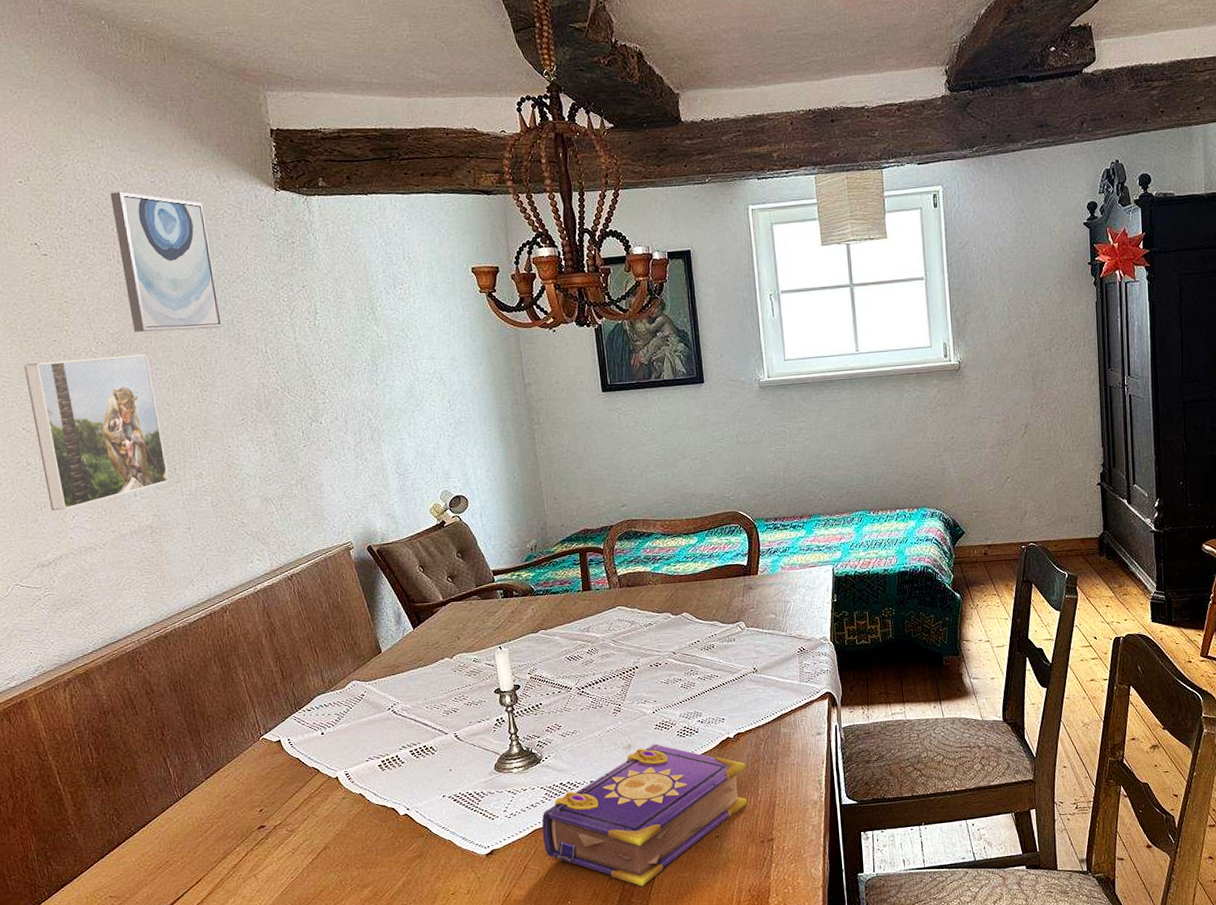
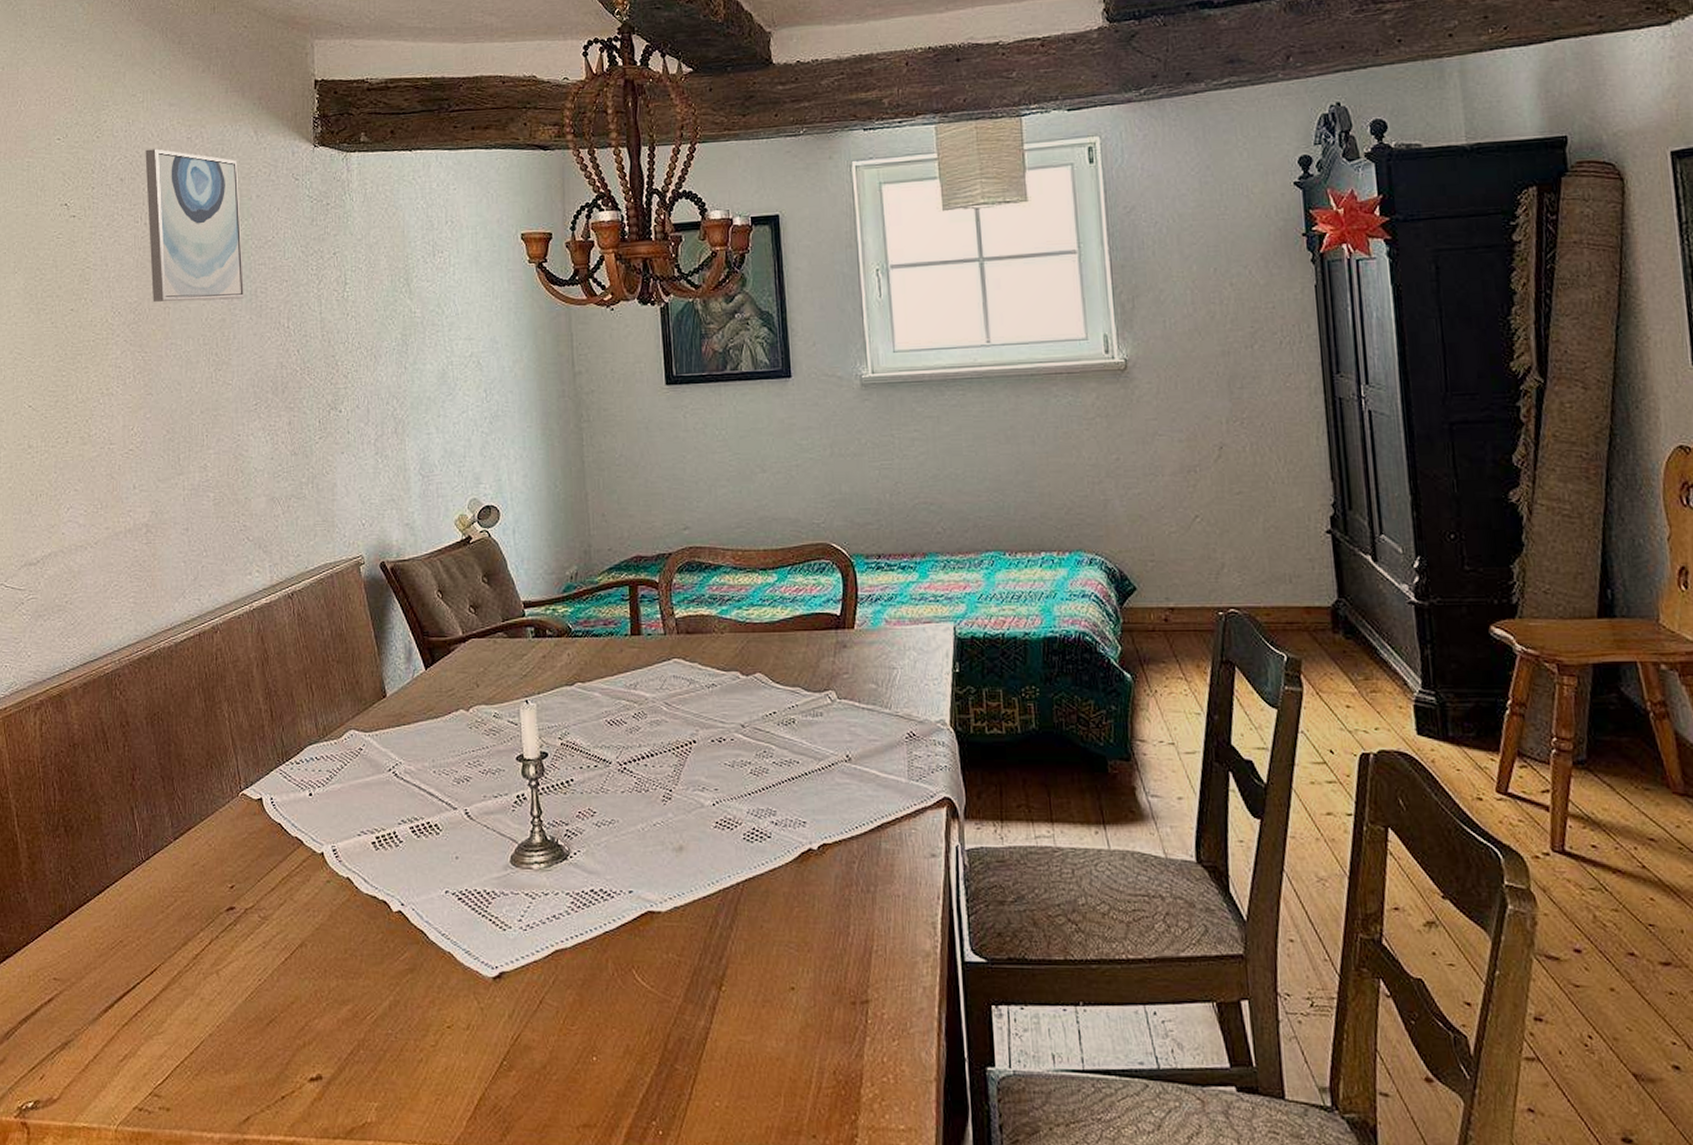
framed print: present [23,354,169,511] -> none [38,326,172,502]
book: present [541,744,747,886] -> none [564,848,833,1048]

